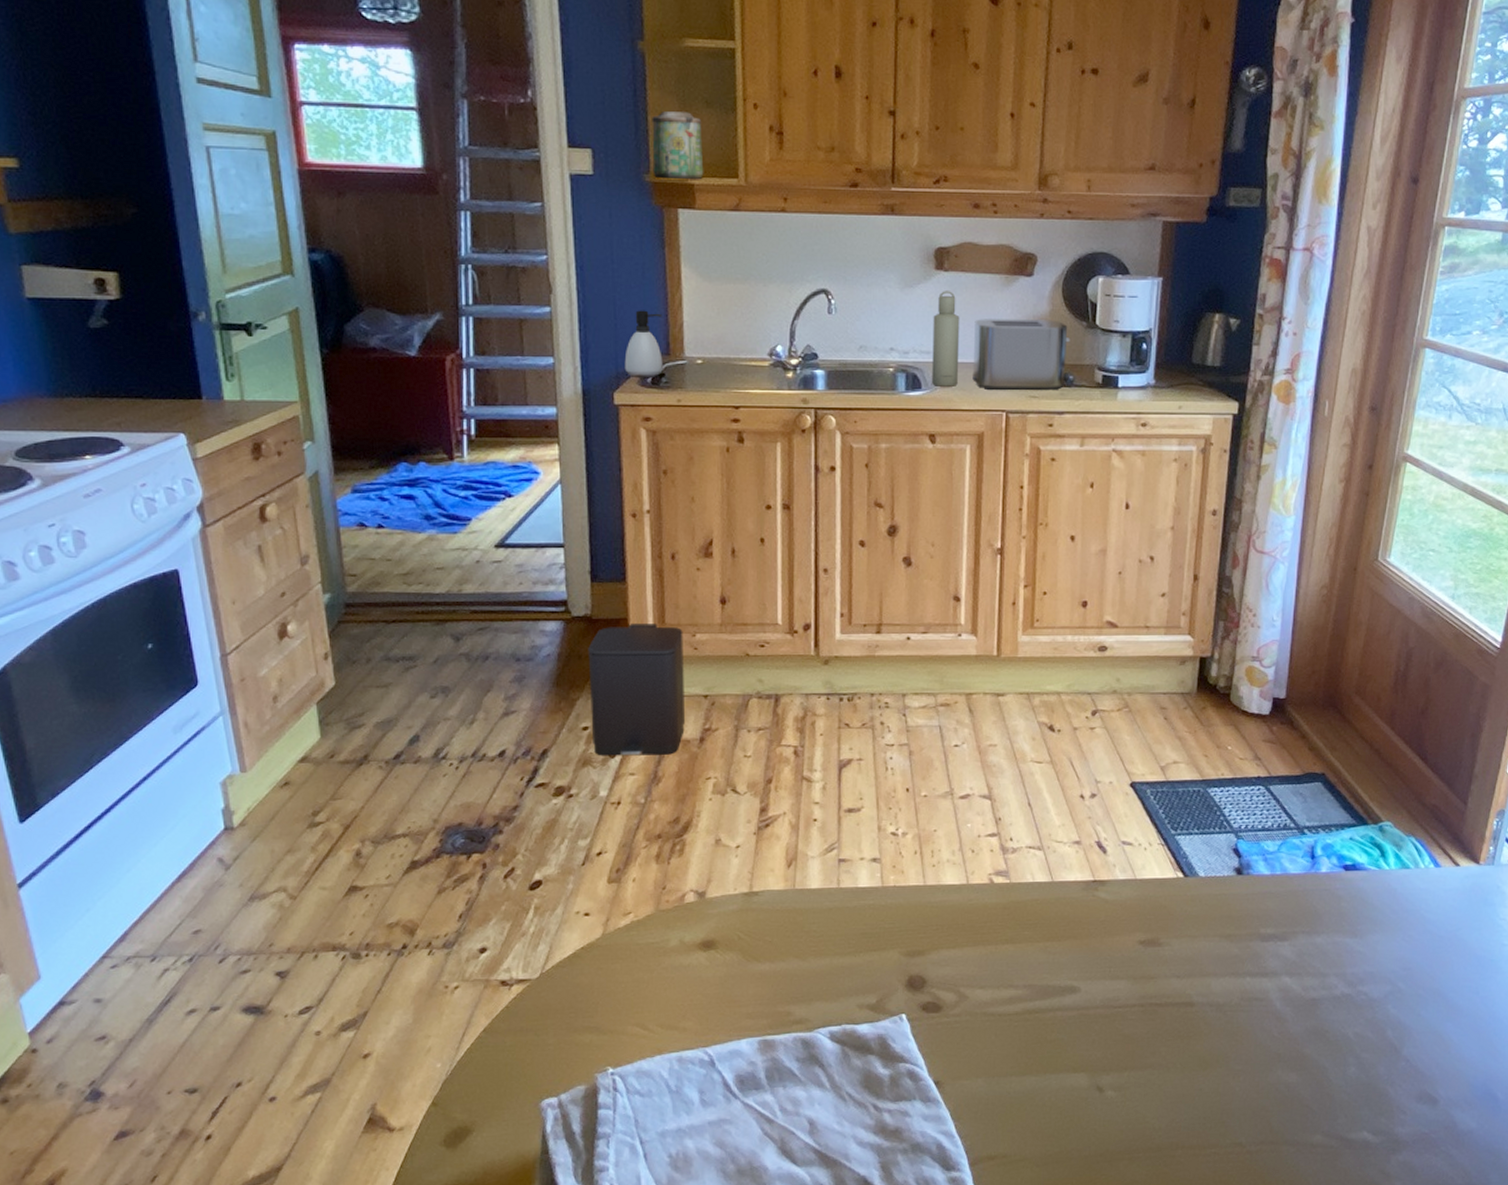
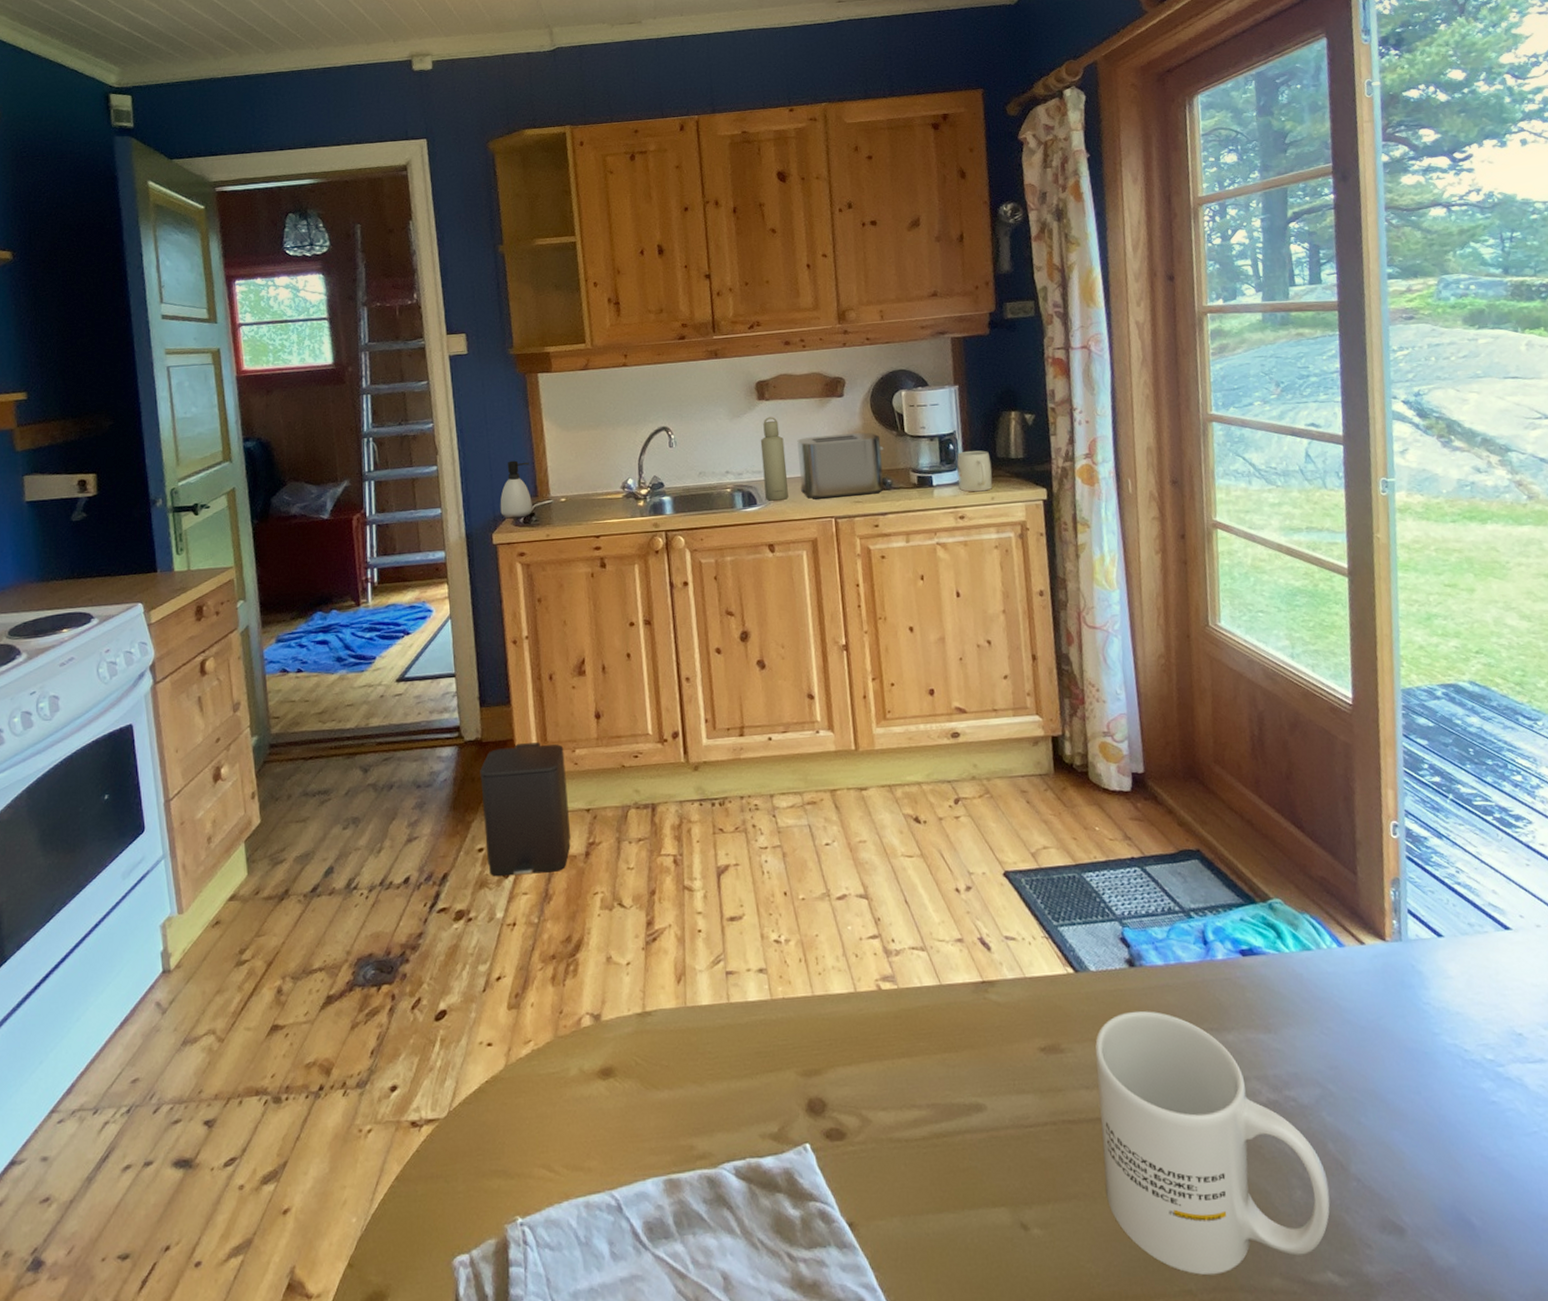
canister: present [652,111,704,180] -> none [512,295,557,351]
mug: none [1146,352,1185,399] -> present [956,450,993,492]
mug: none [1180,913,1381,1132] -> present [1094,1010,1331,1276]

